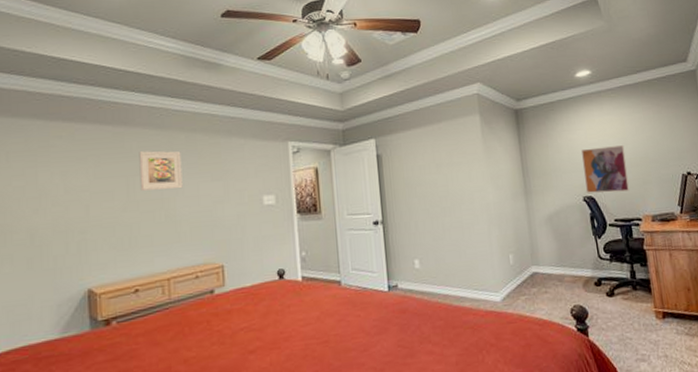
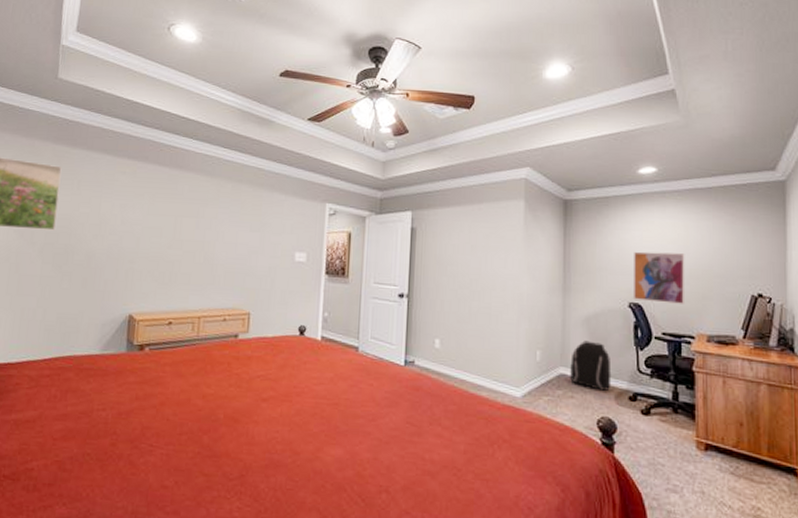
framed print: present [139,150,183,191] -> none [186,195,226,235]
backpack: none [540,237,578,282] -> present [570,340,612,391]

